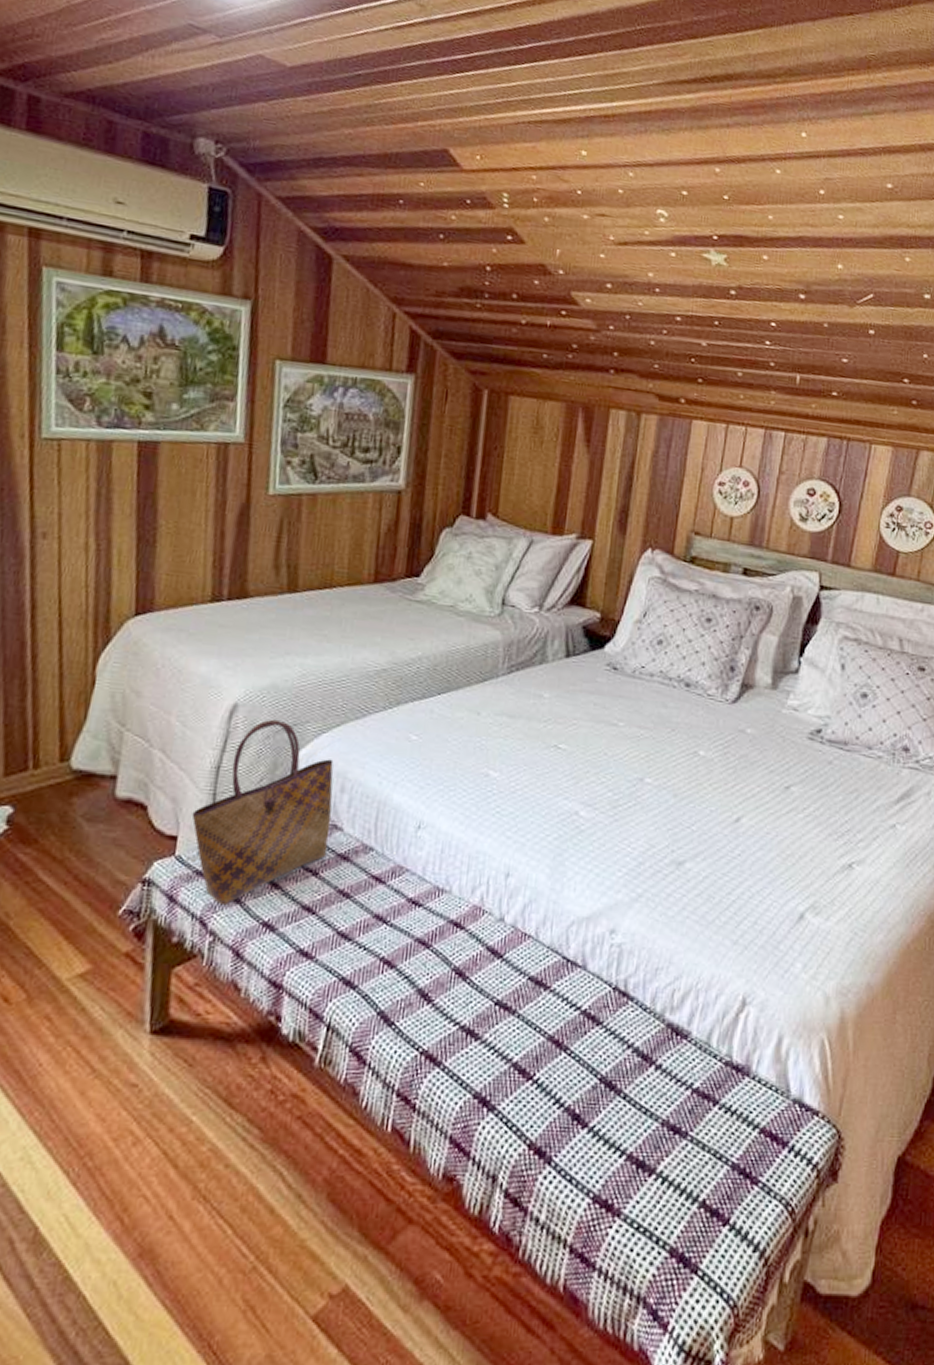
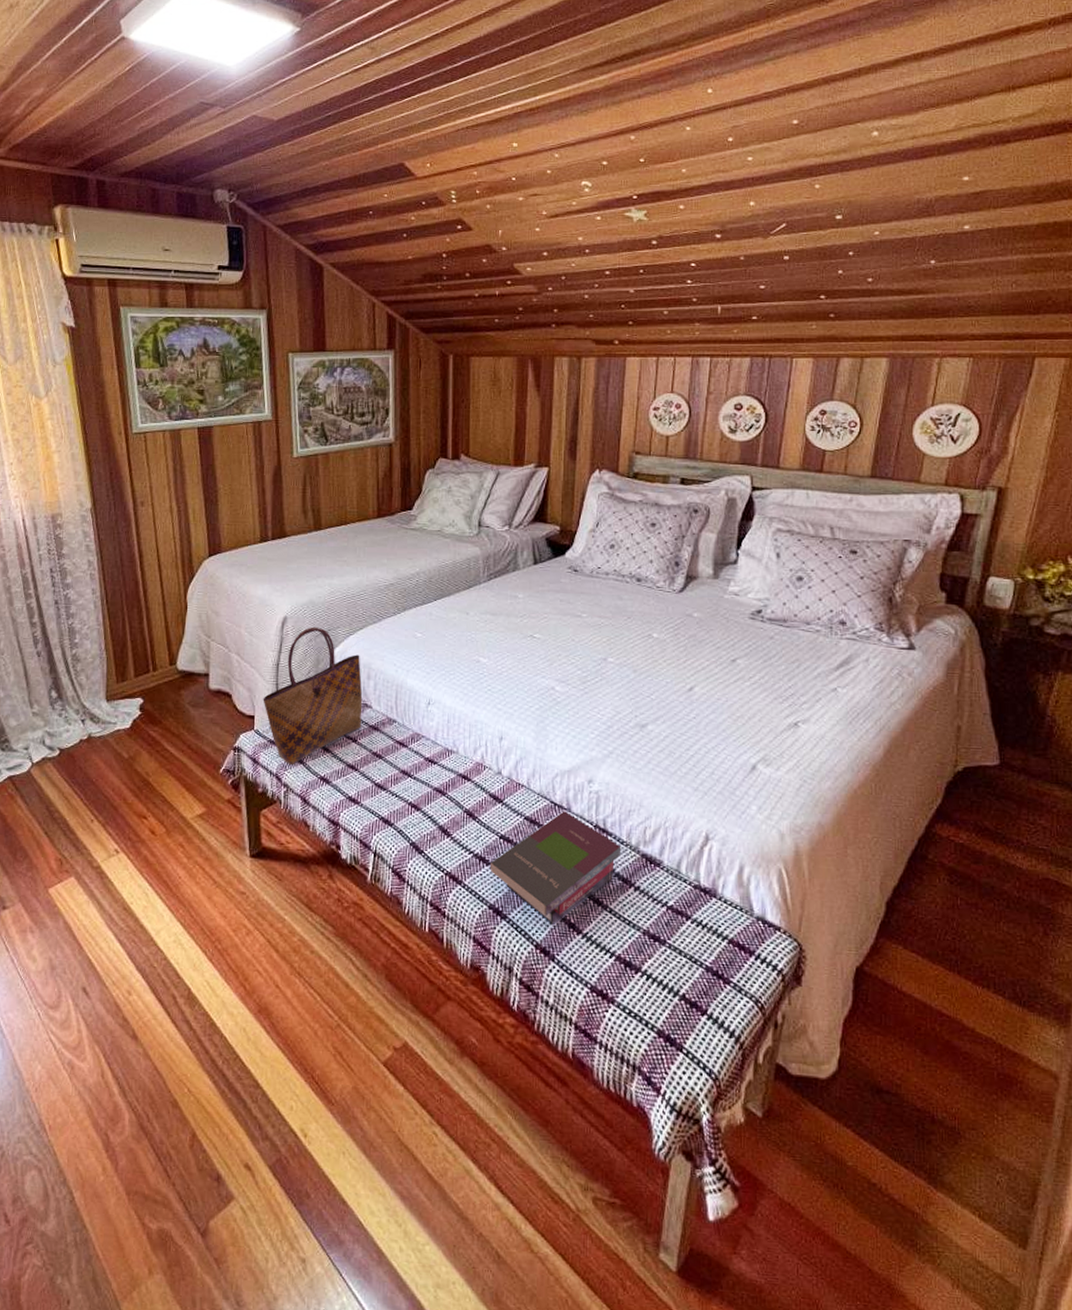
books: none [479,969,644,1116] -> present [491,811,622,924]

